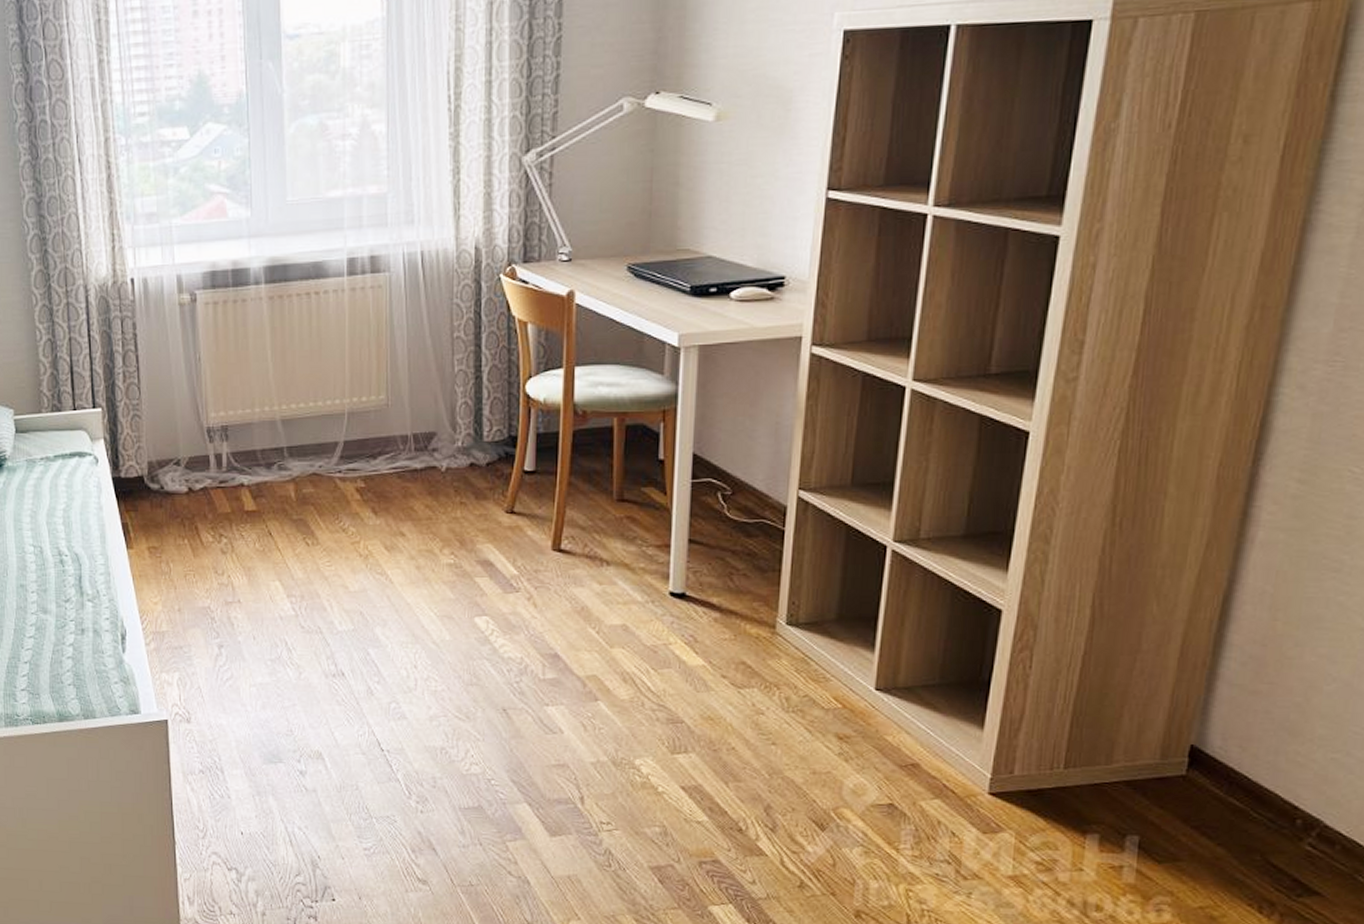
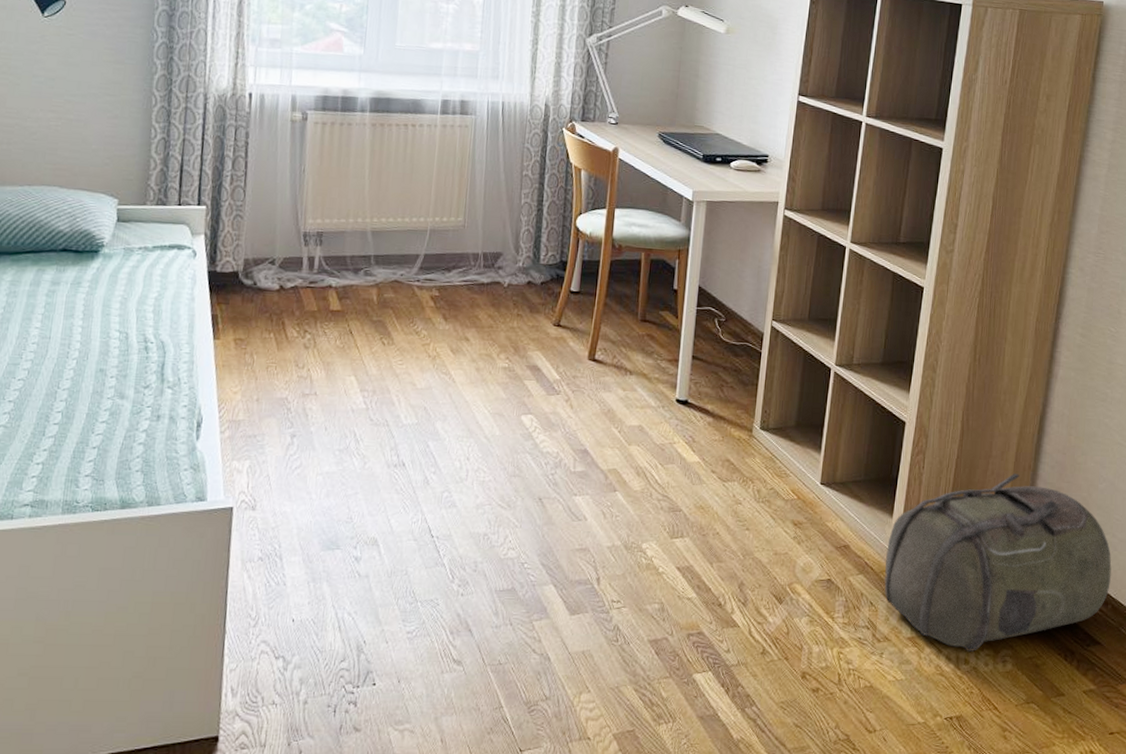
backpack: none [972,673,1343,897] -> present [884,473,1112,653]

